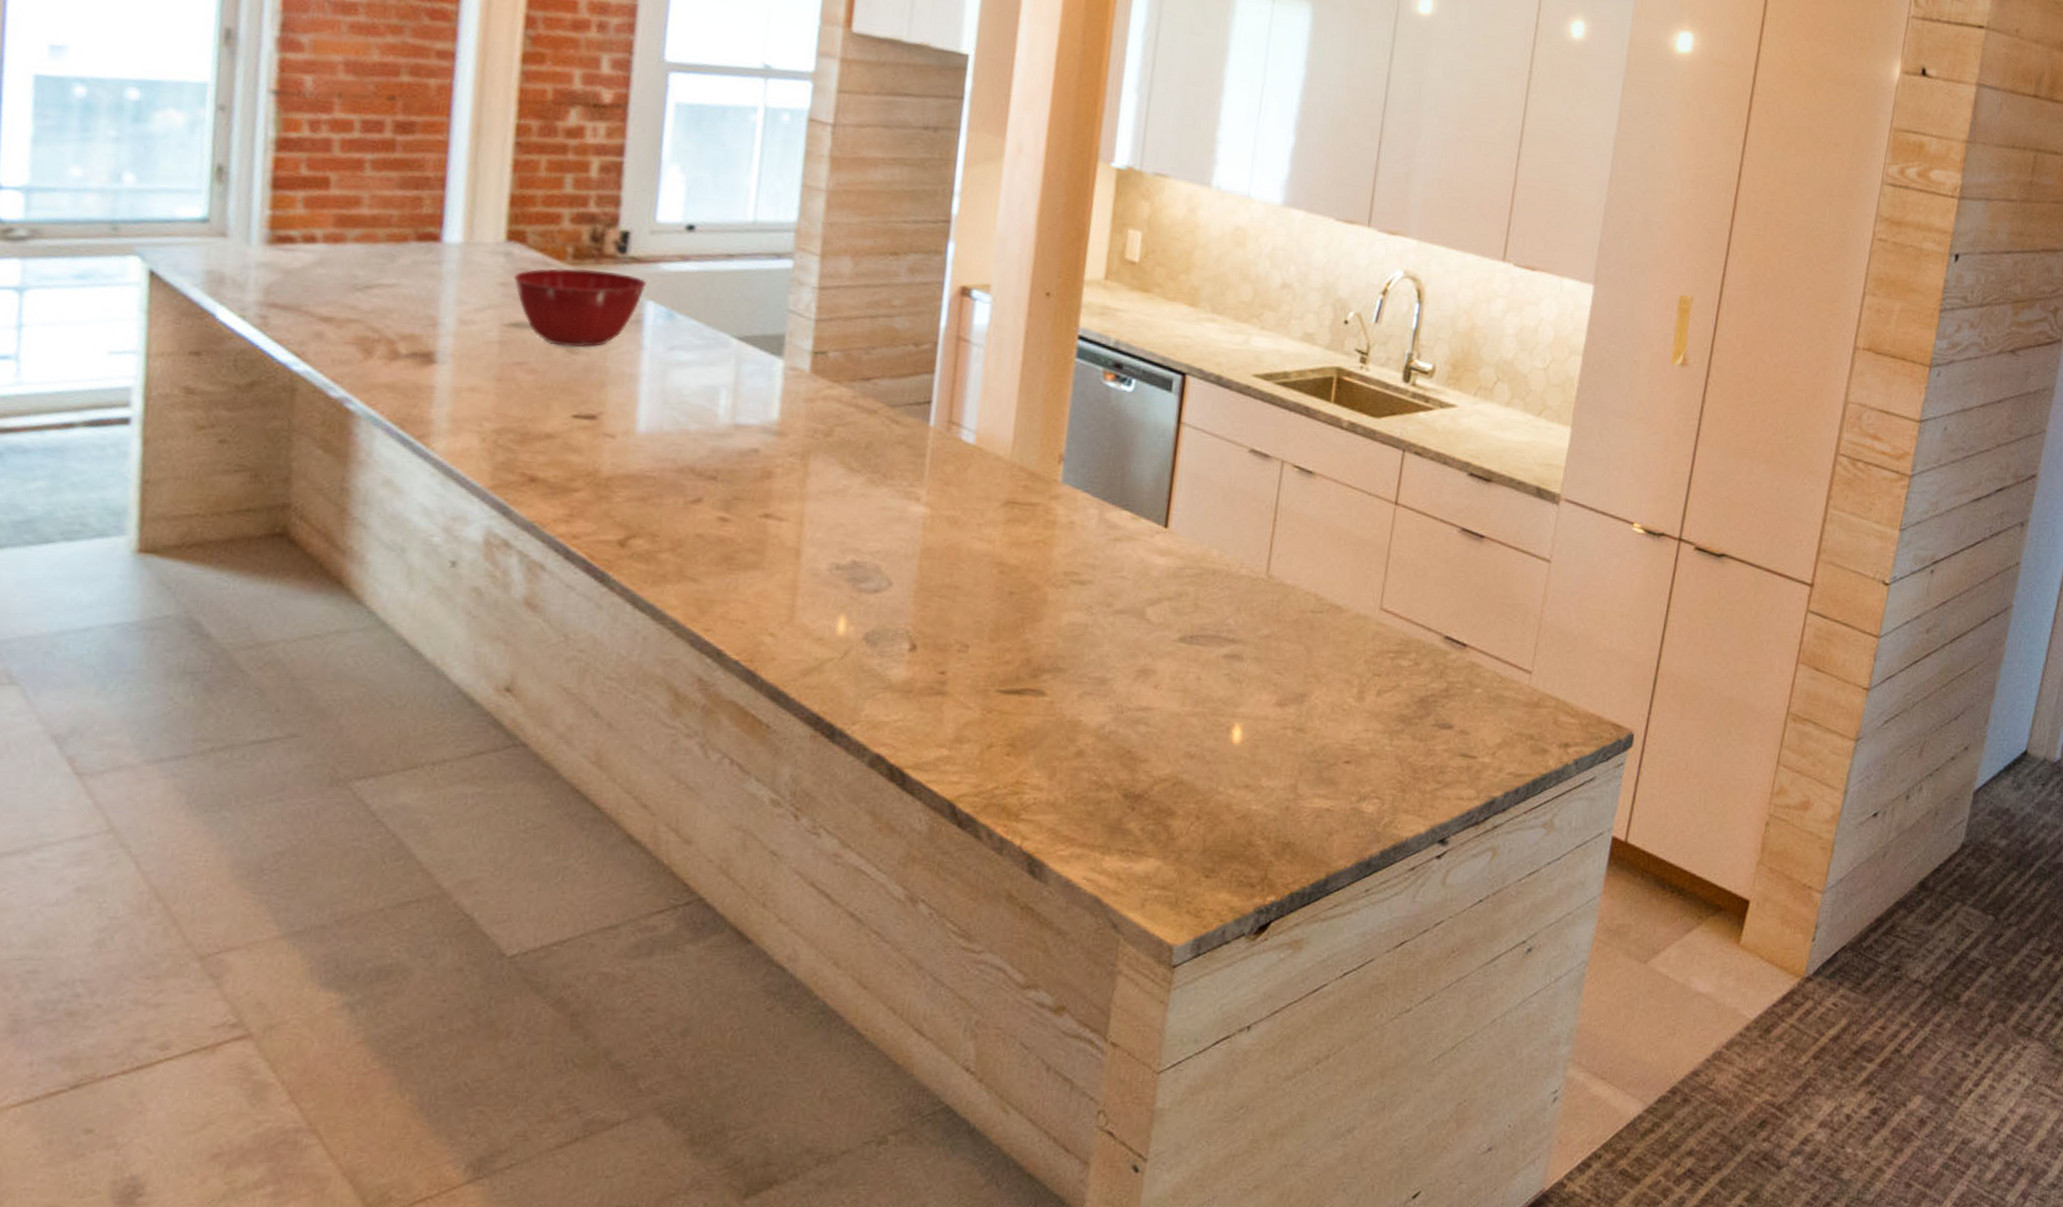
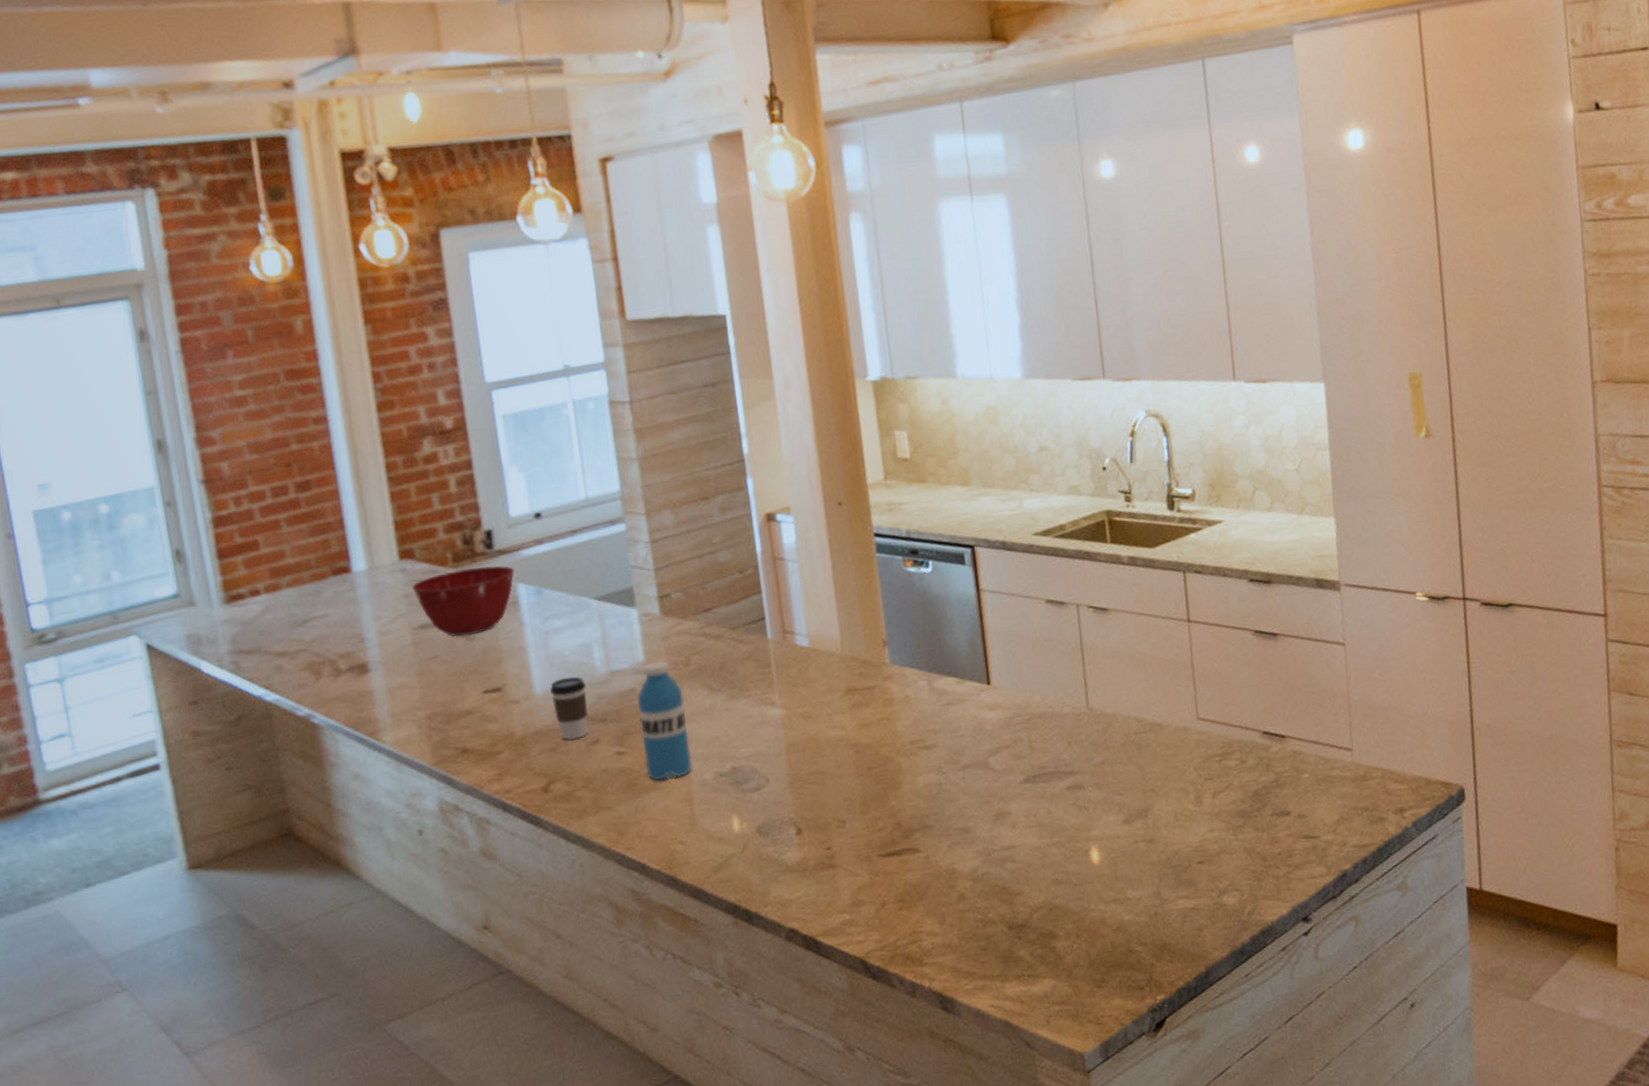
coffee cup: none [655,420,703,494] -> present [550,676,589,741]
water bottle: none [750,423,816,562] -> present [636,660,693,781]

